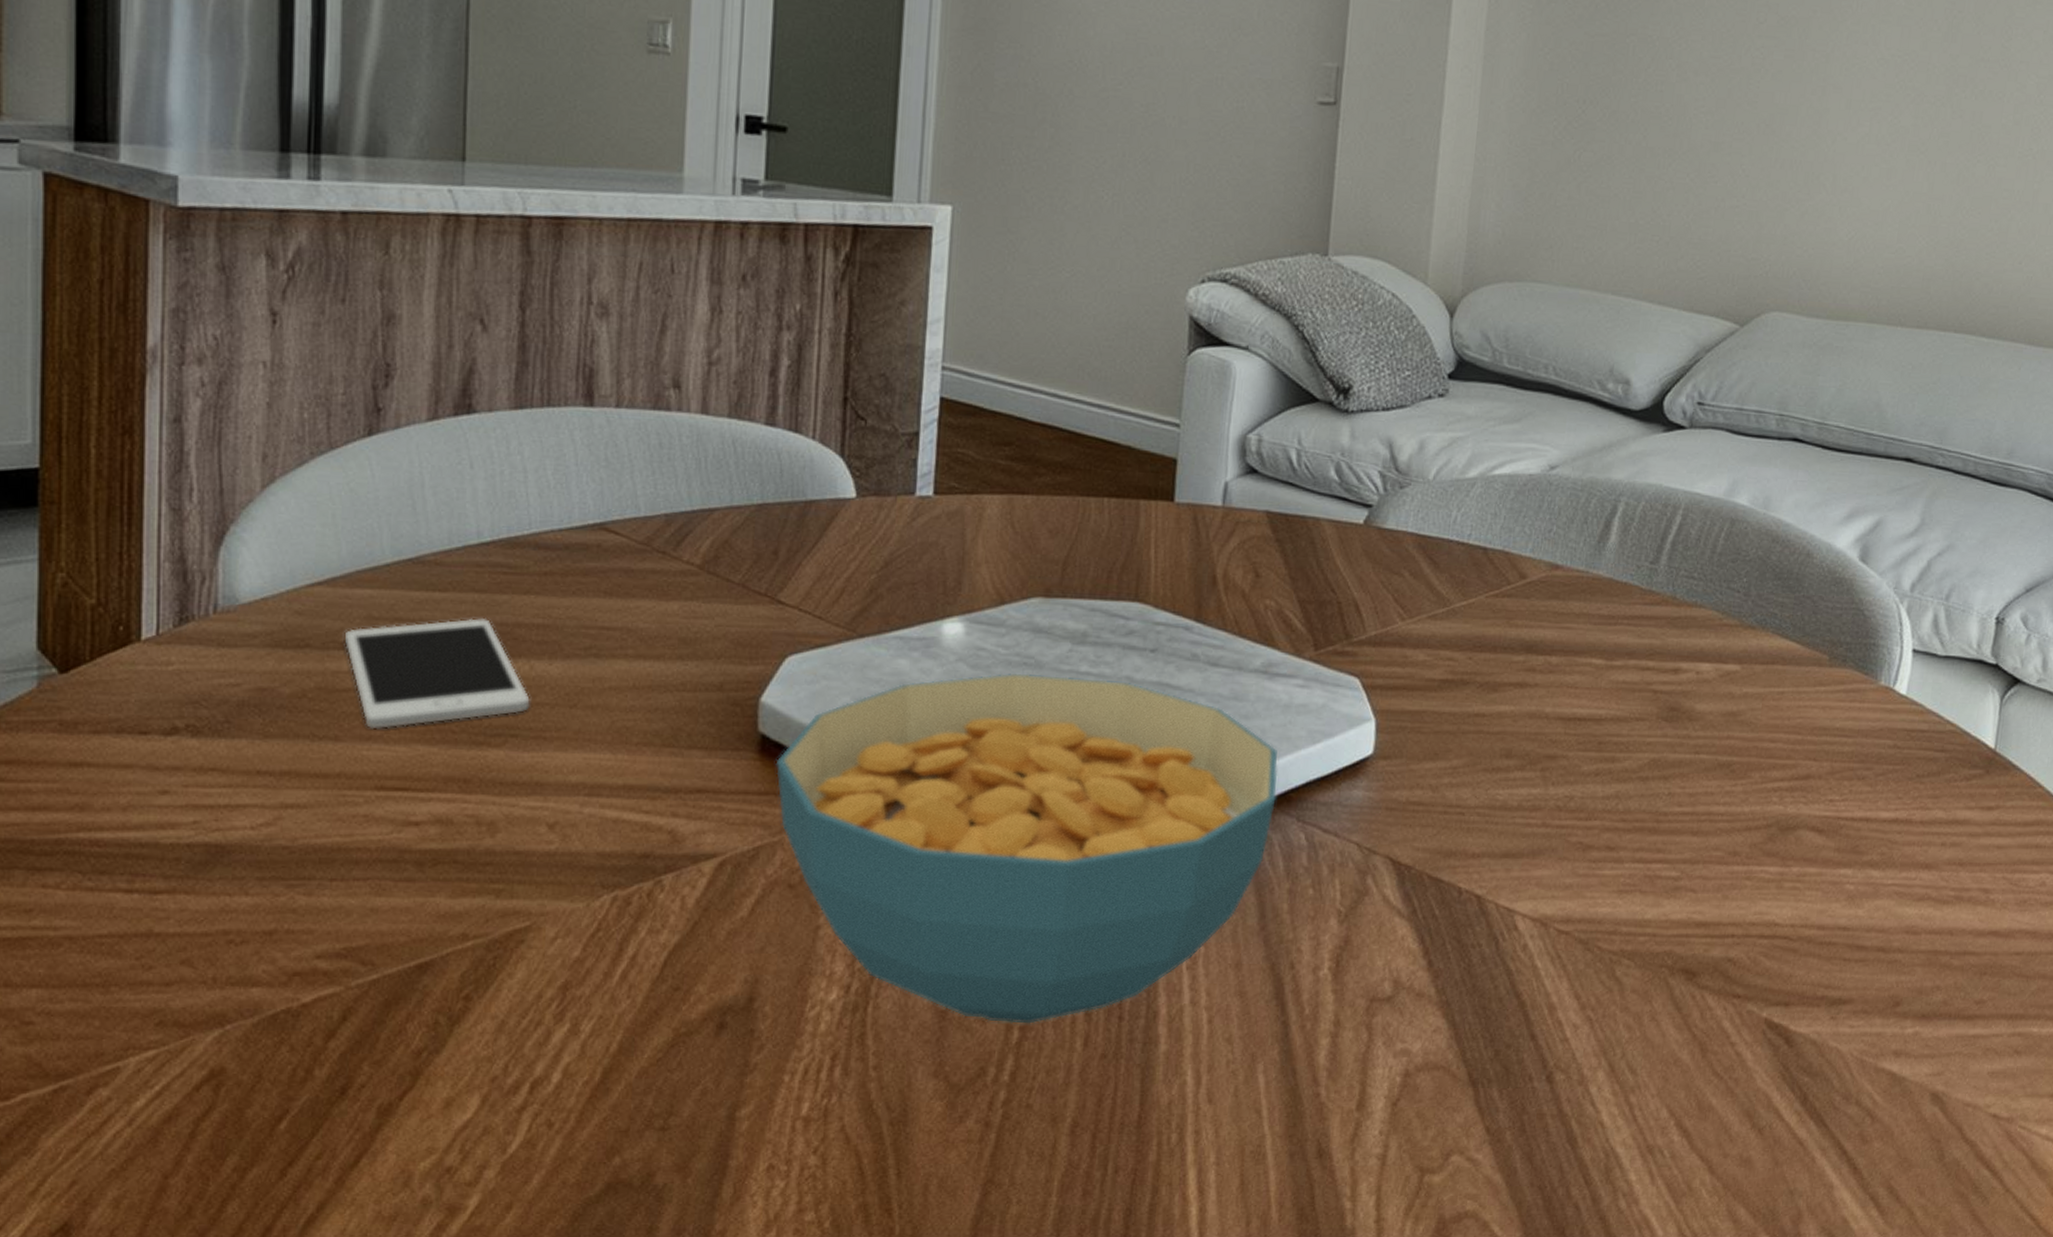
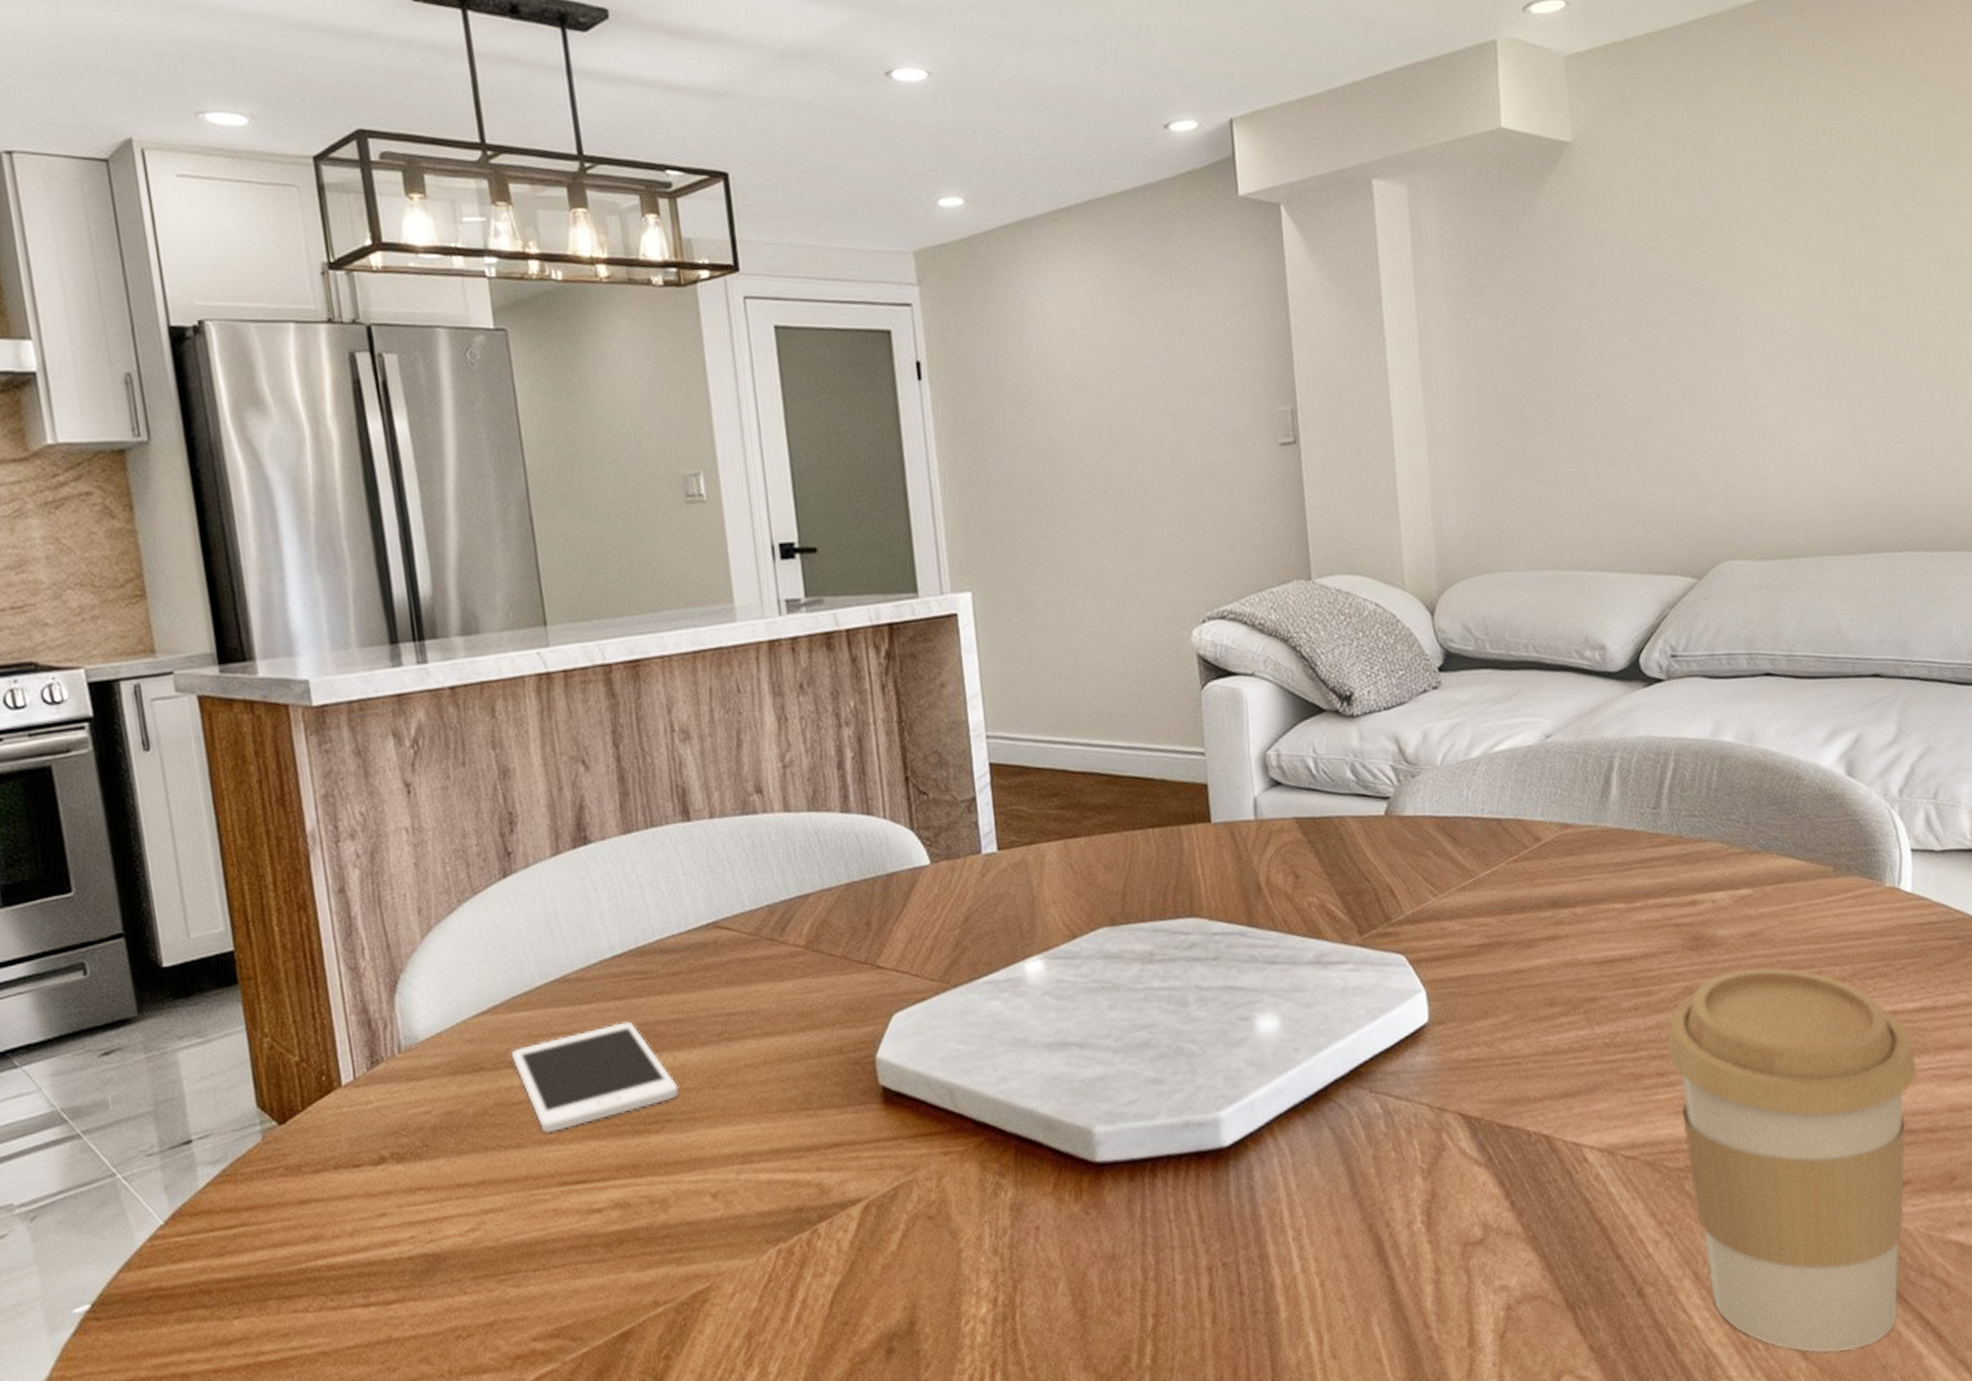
cereal bowl: present [775,672,1278,1024] -> none [898,990,1348,1314]
coffee cup: none [1621,749,1880,1170] -> present [1666,967,1917,1353]

